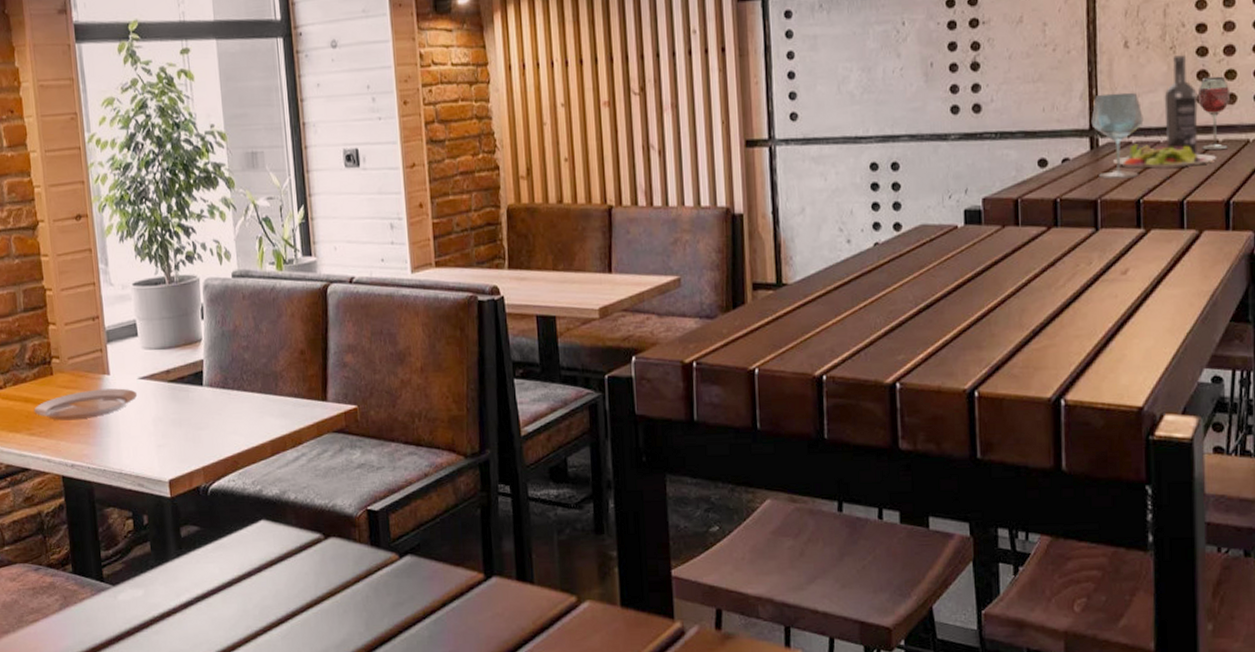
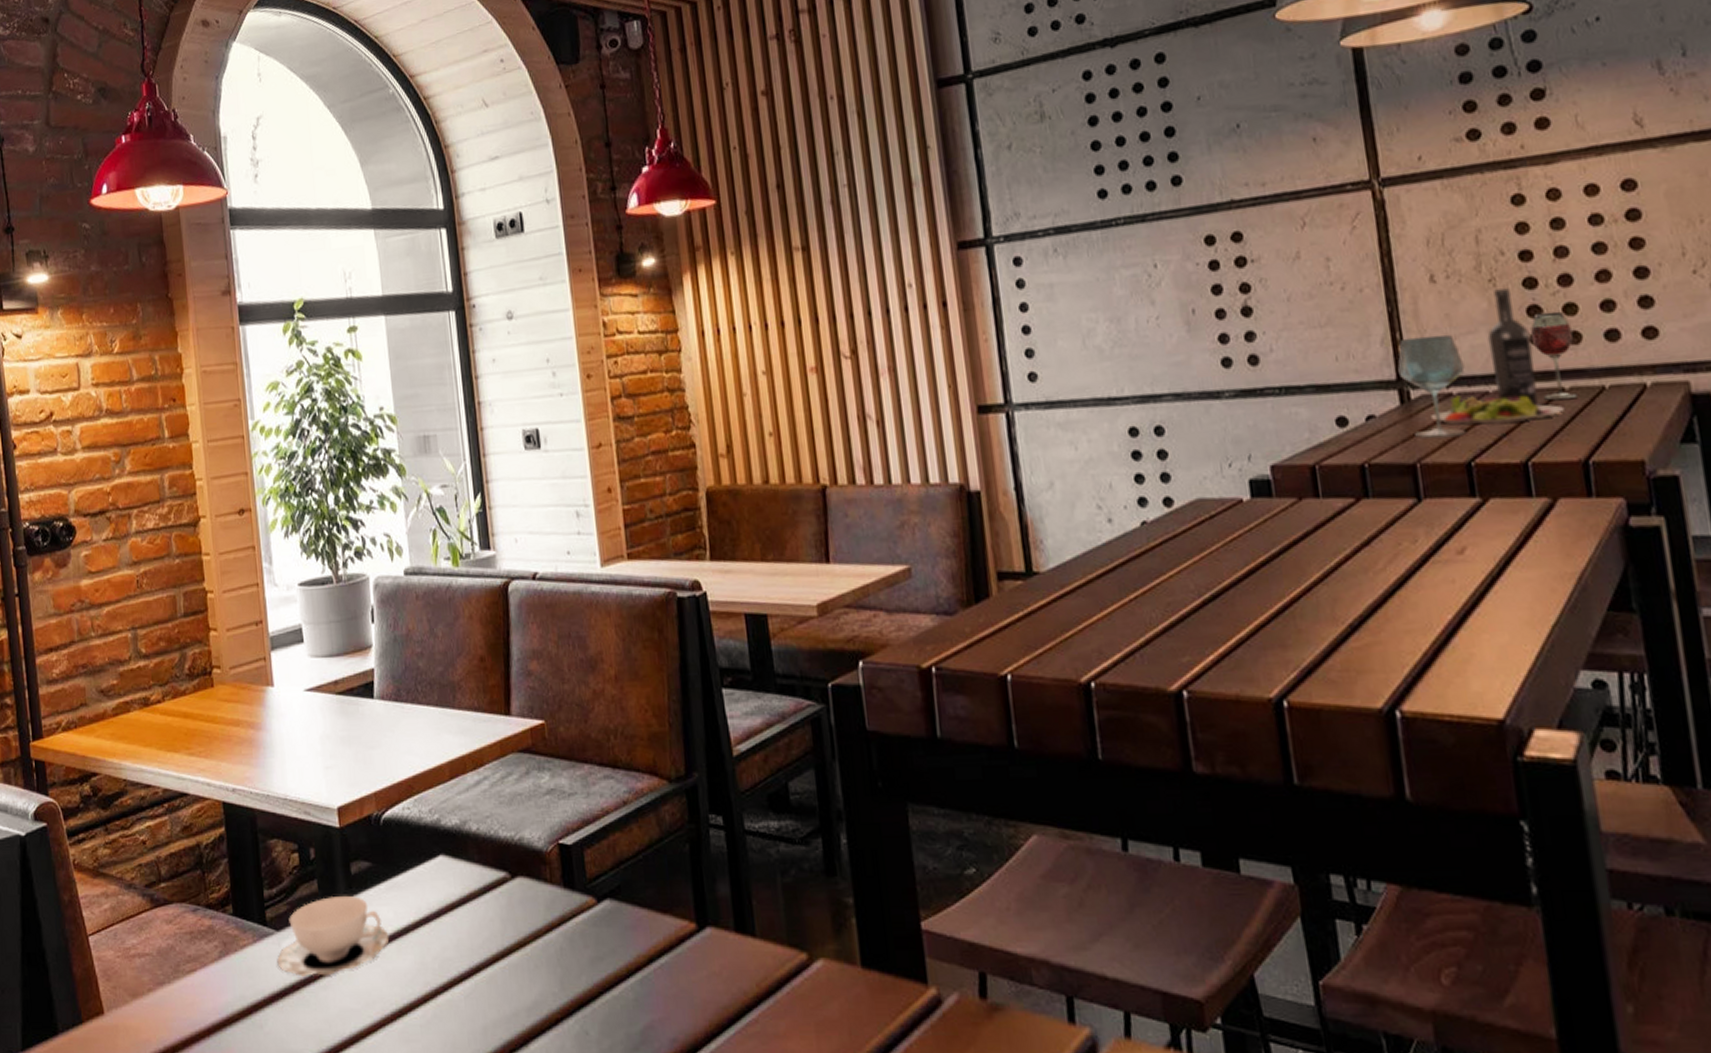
plate: present [34,388,138,421] -> none [193,701,304,739]
teacup: none [113,554,216,624] -> present [277,895,390,976]

